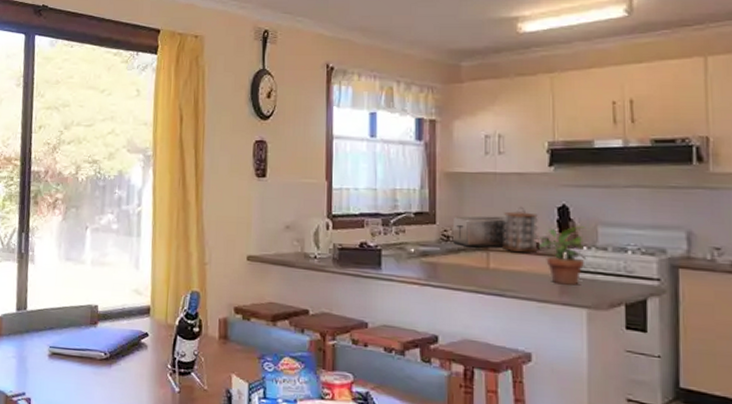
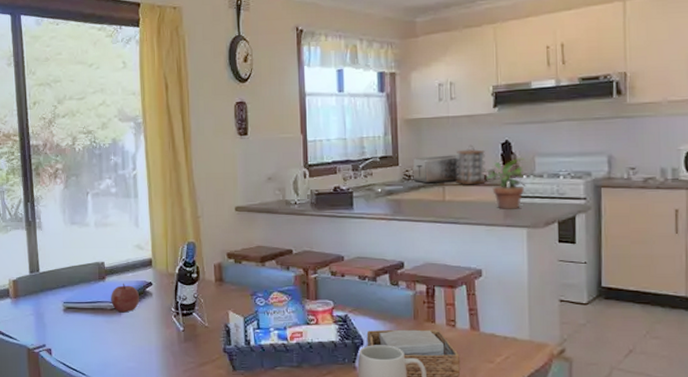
fruit: none [101,331,134,365] -> present [111,283,140,313]

